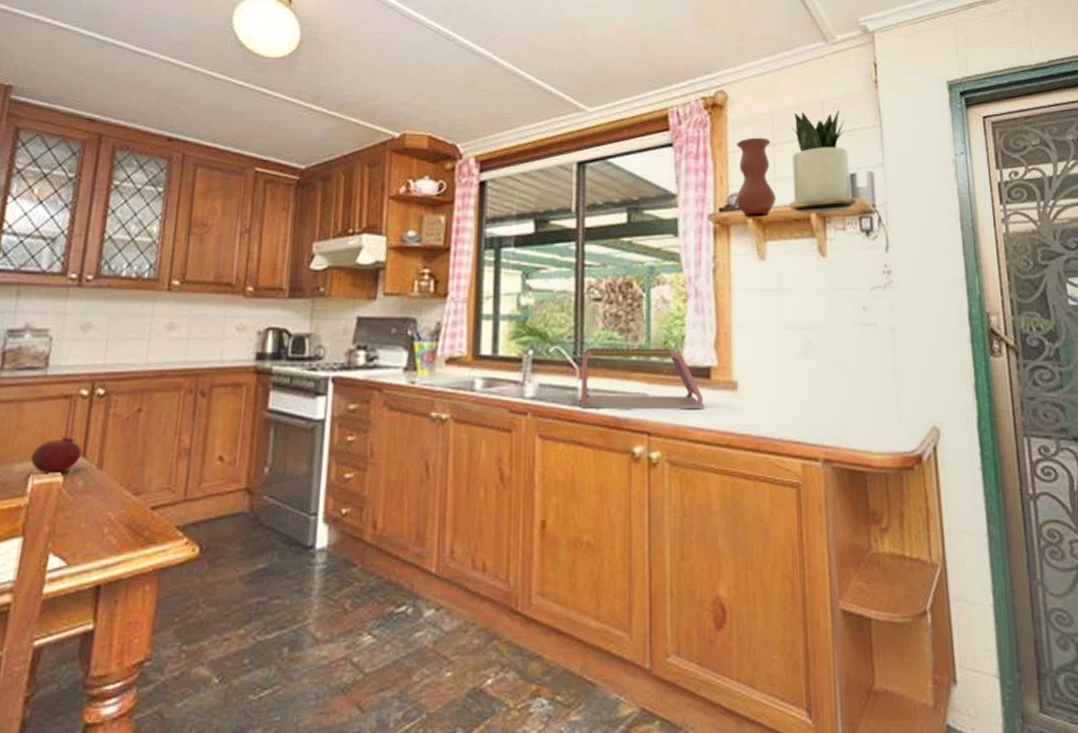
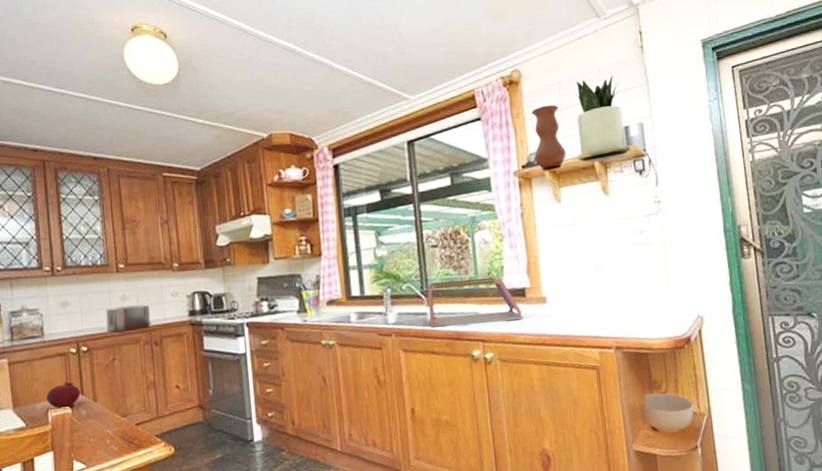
toaster: none [137,338,204,374] -> present [106,304,151,334]
bowl: none [848,529,924,590] -> present [637,392,694,434]

